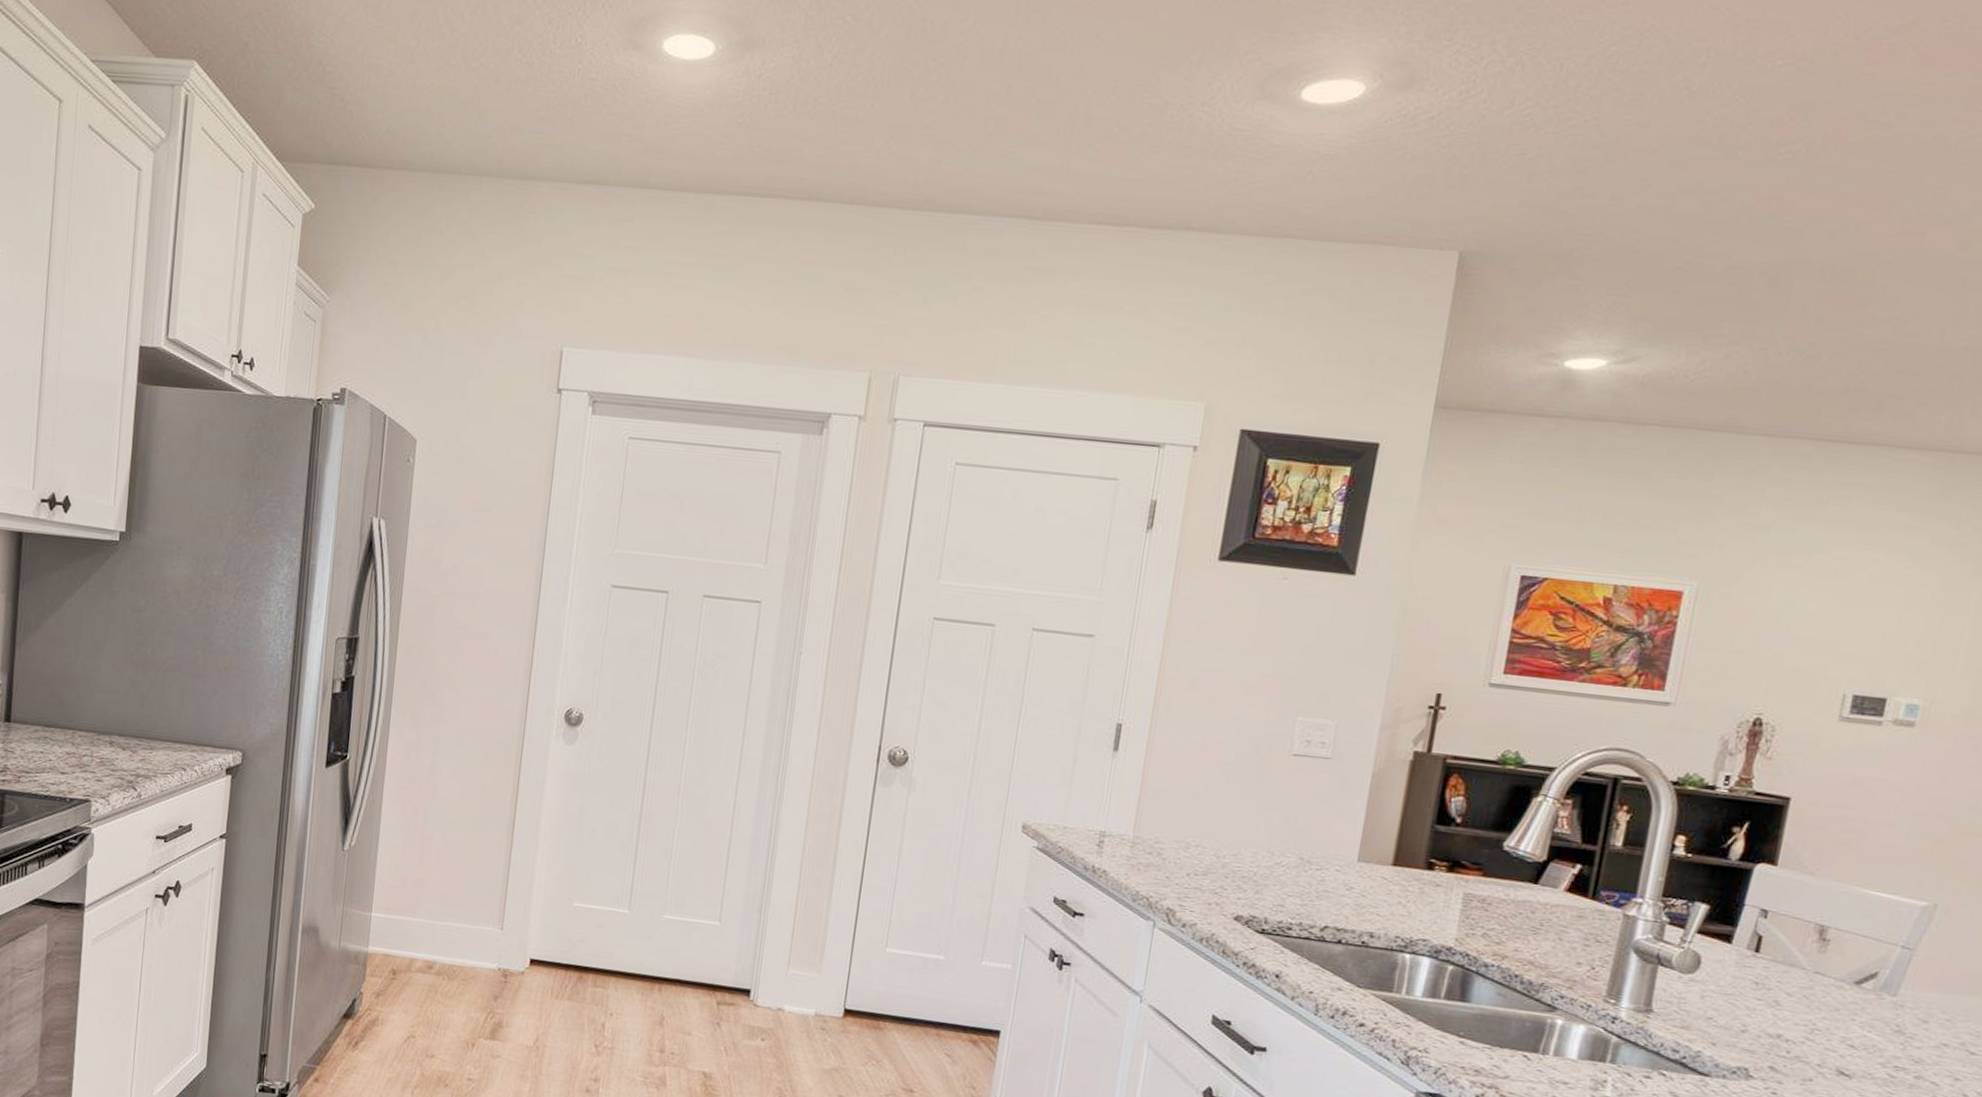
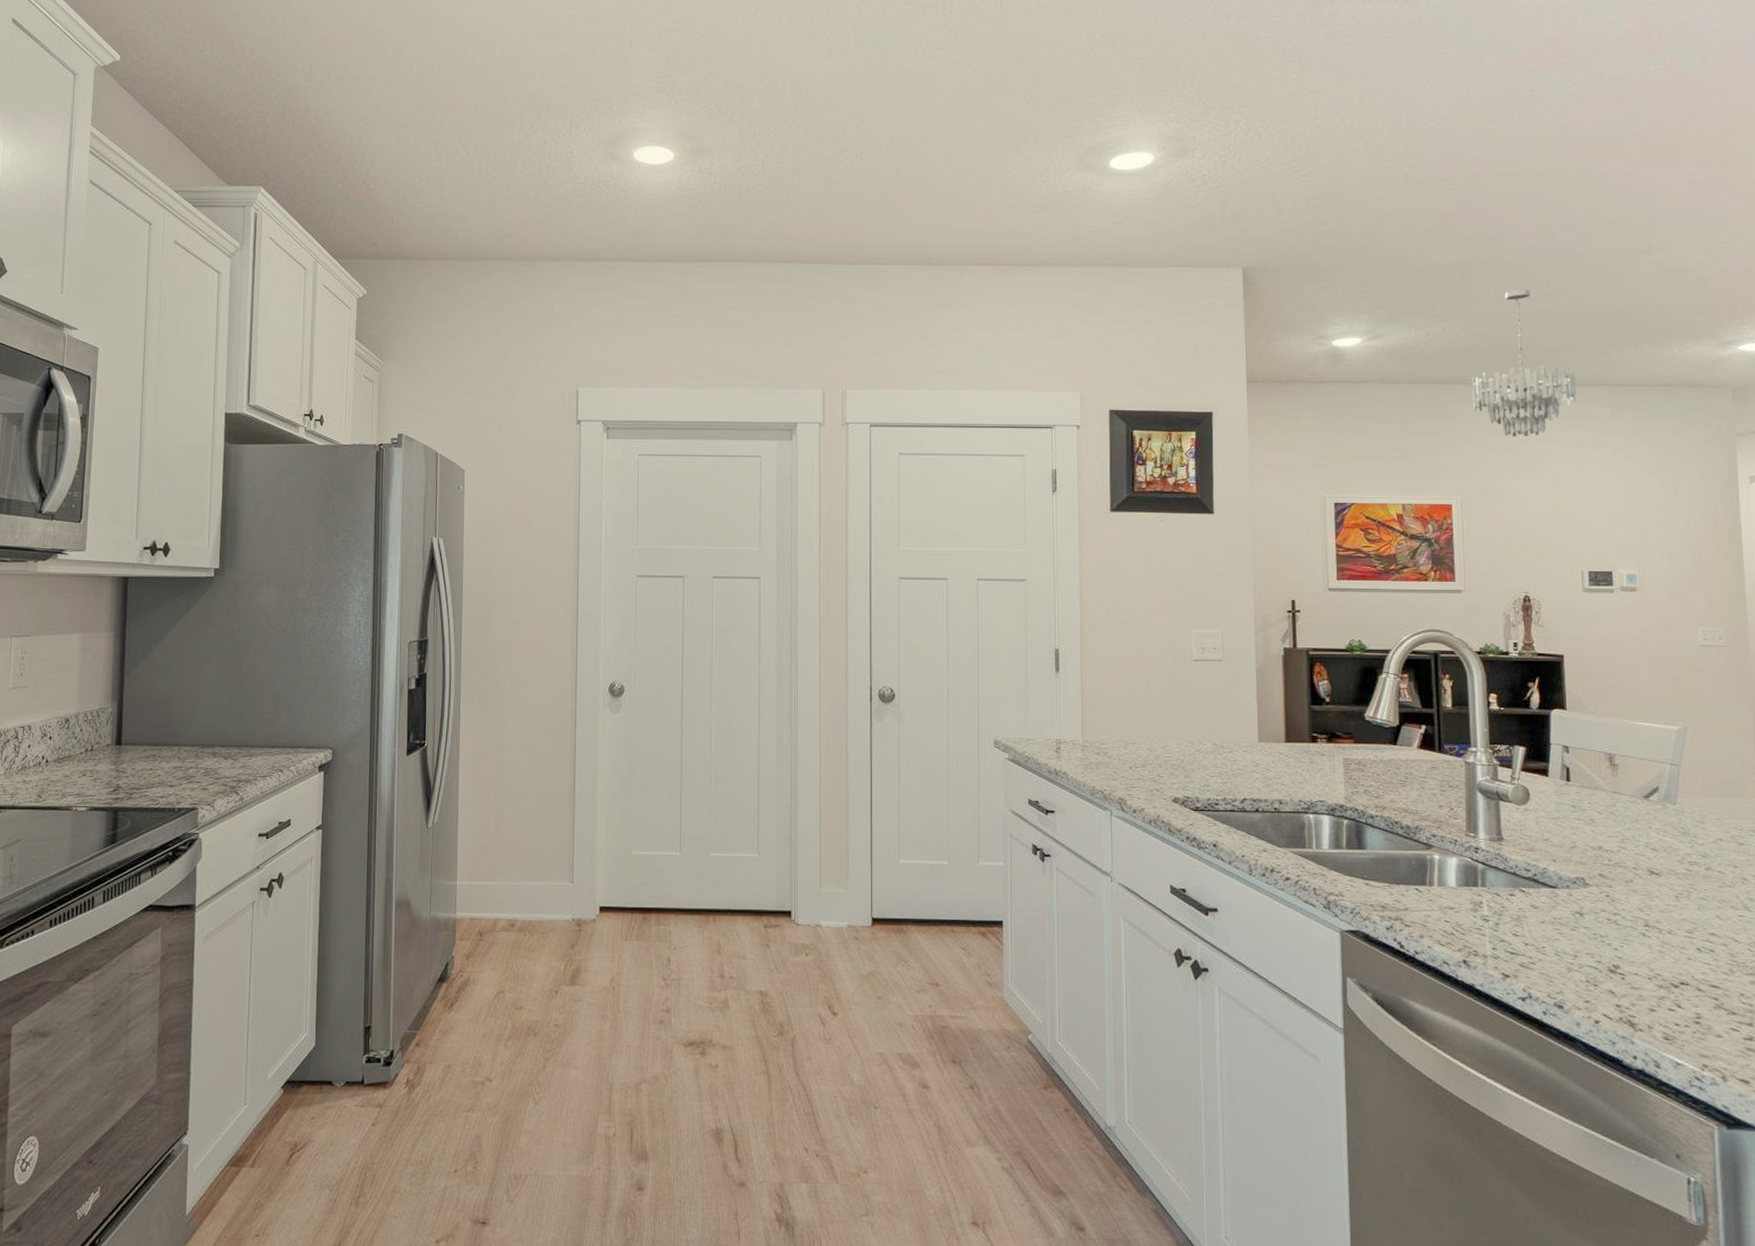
chandelier: none [1743,308,1904,511] -> present [1470,289,1576,438]

